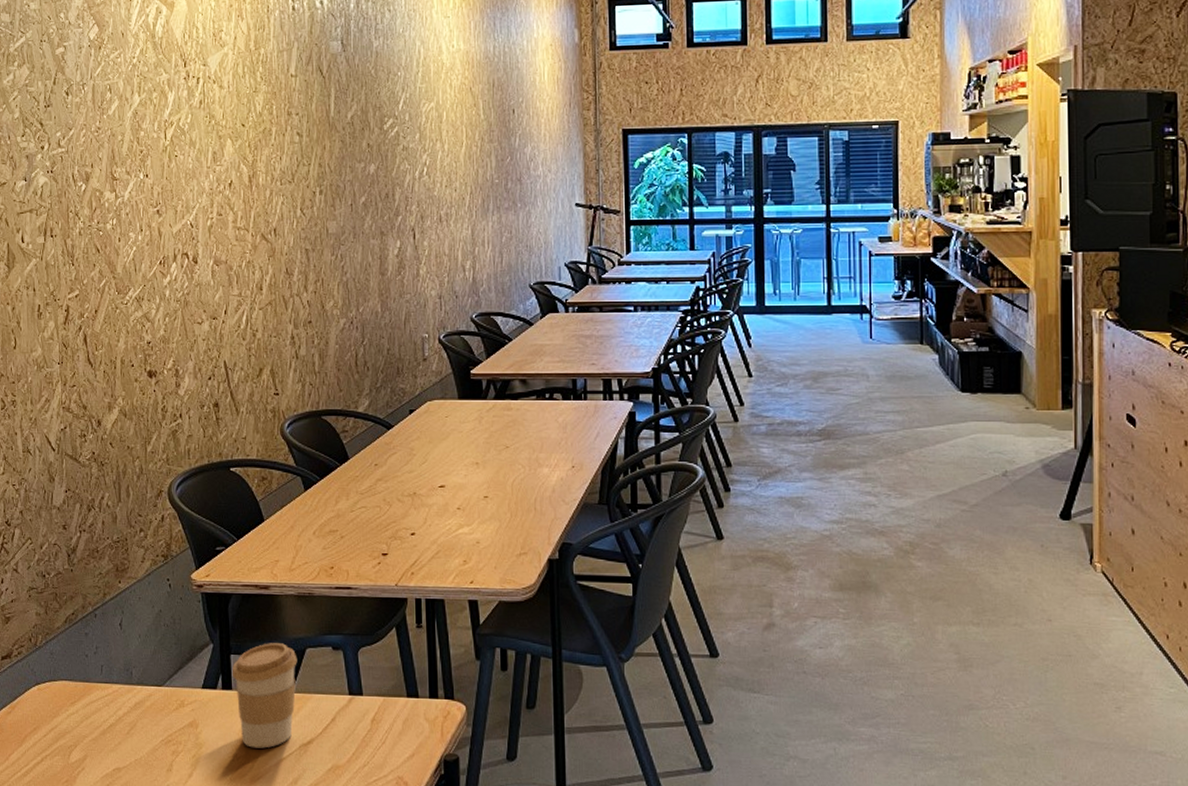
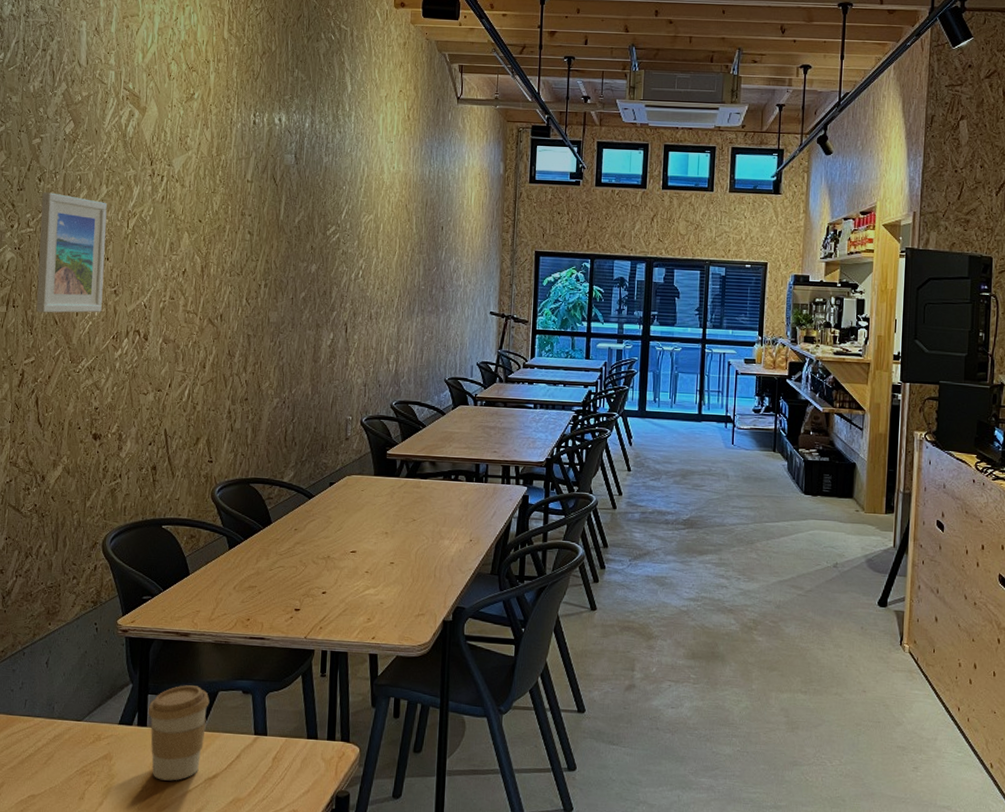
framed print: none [71,106,145,241] -> present [36,192,107,313]

